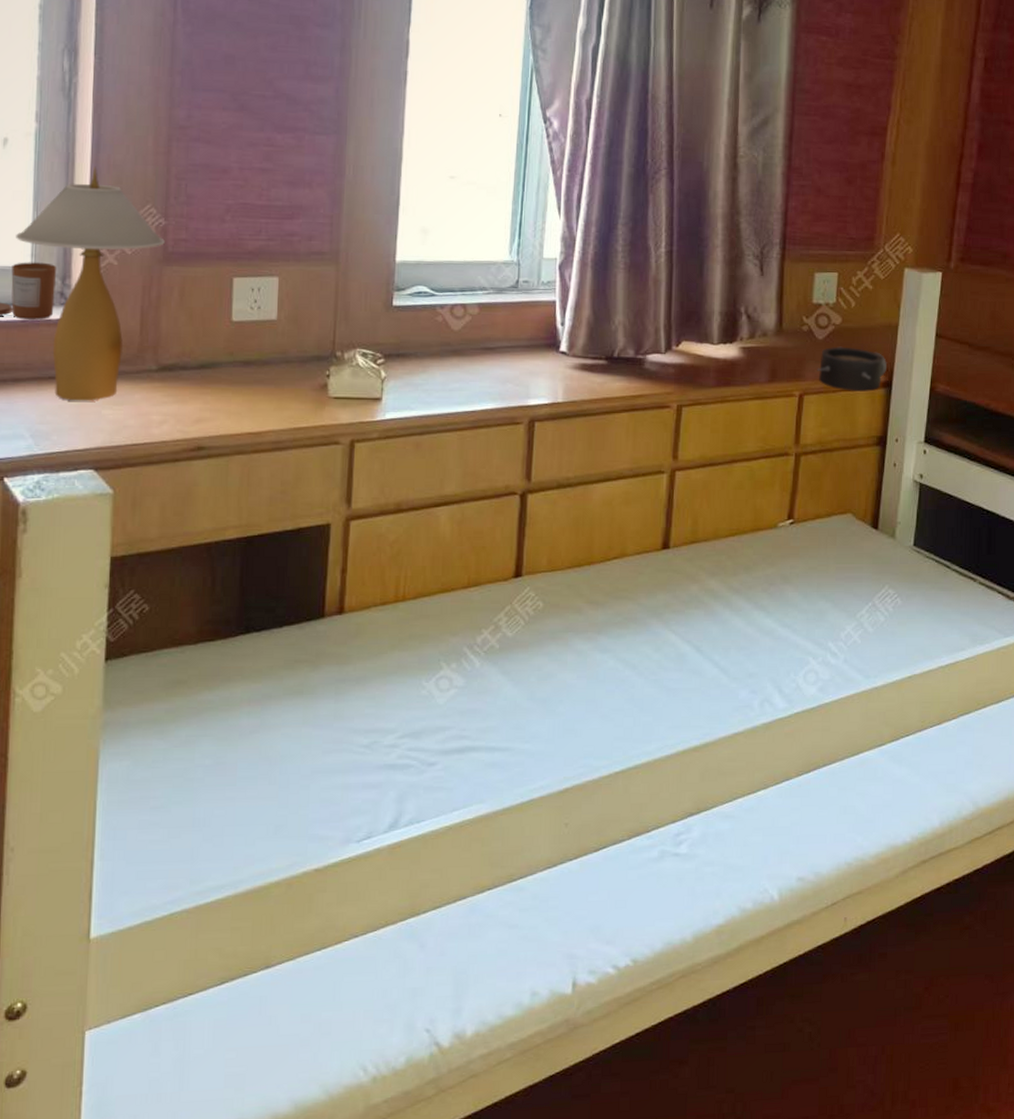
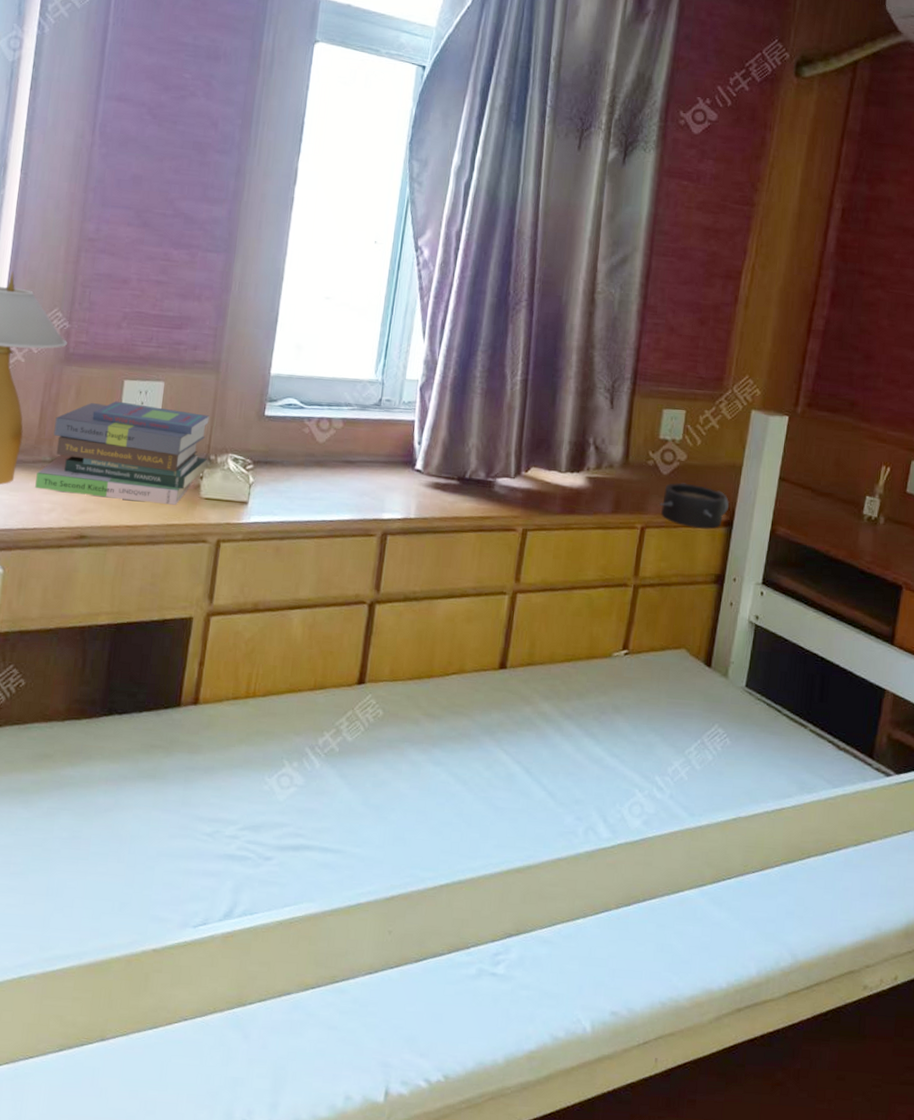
books: none [142,300,334,407] -> present [35,401,210,505]

